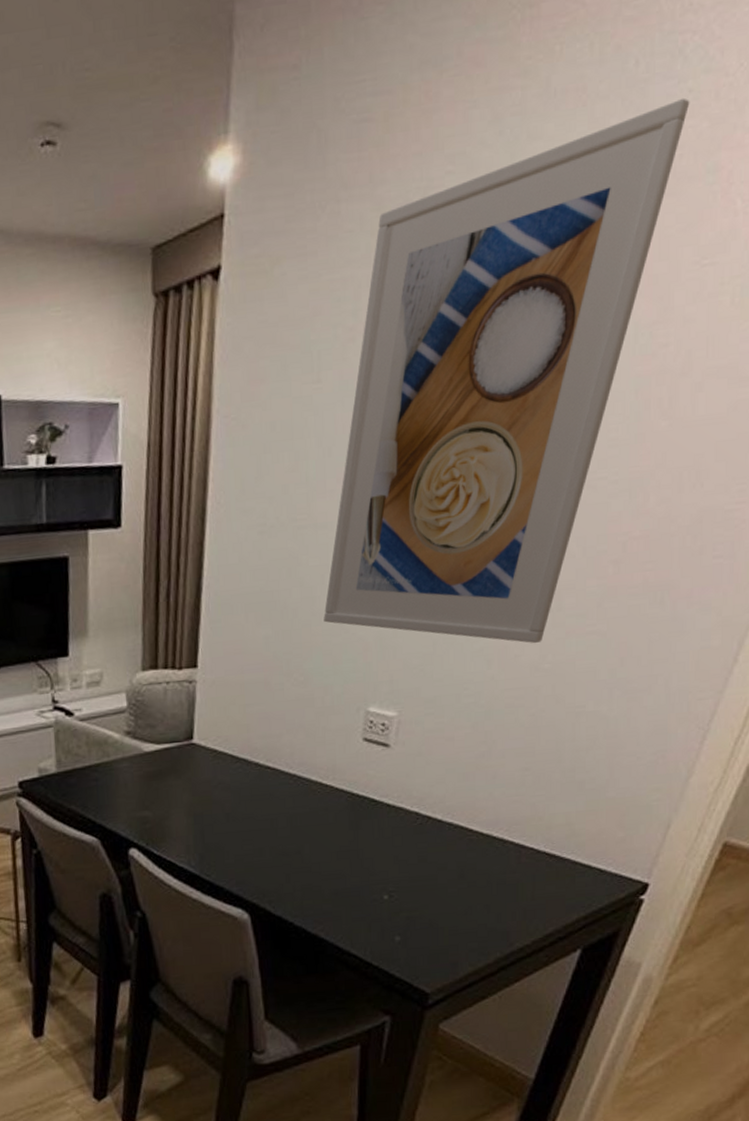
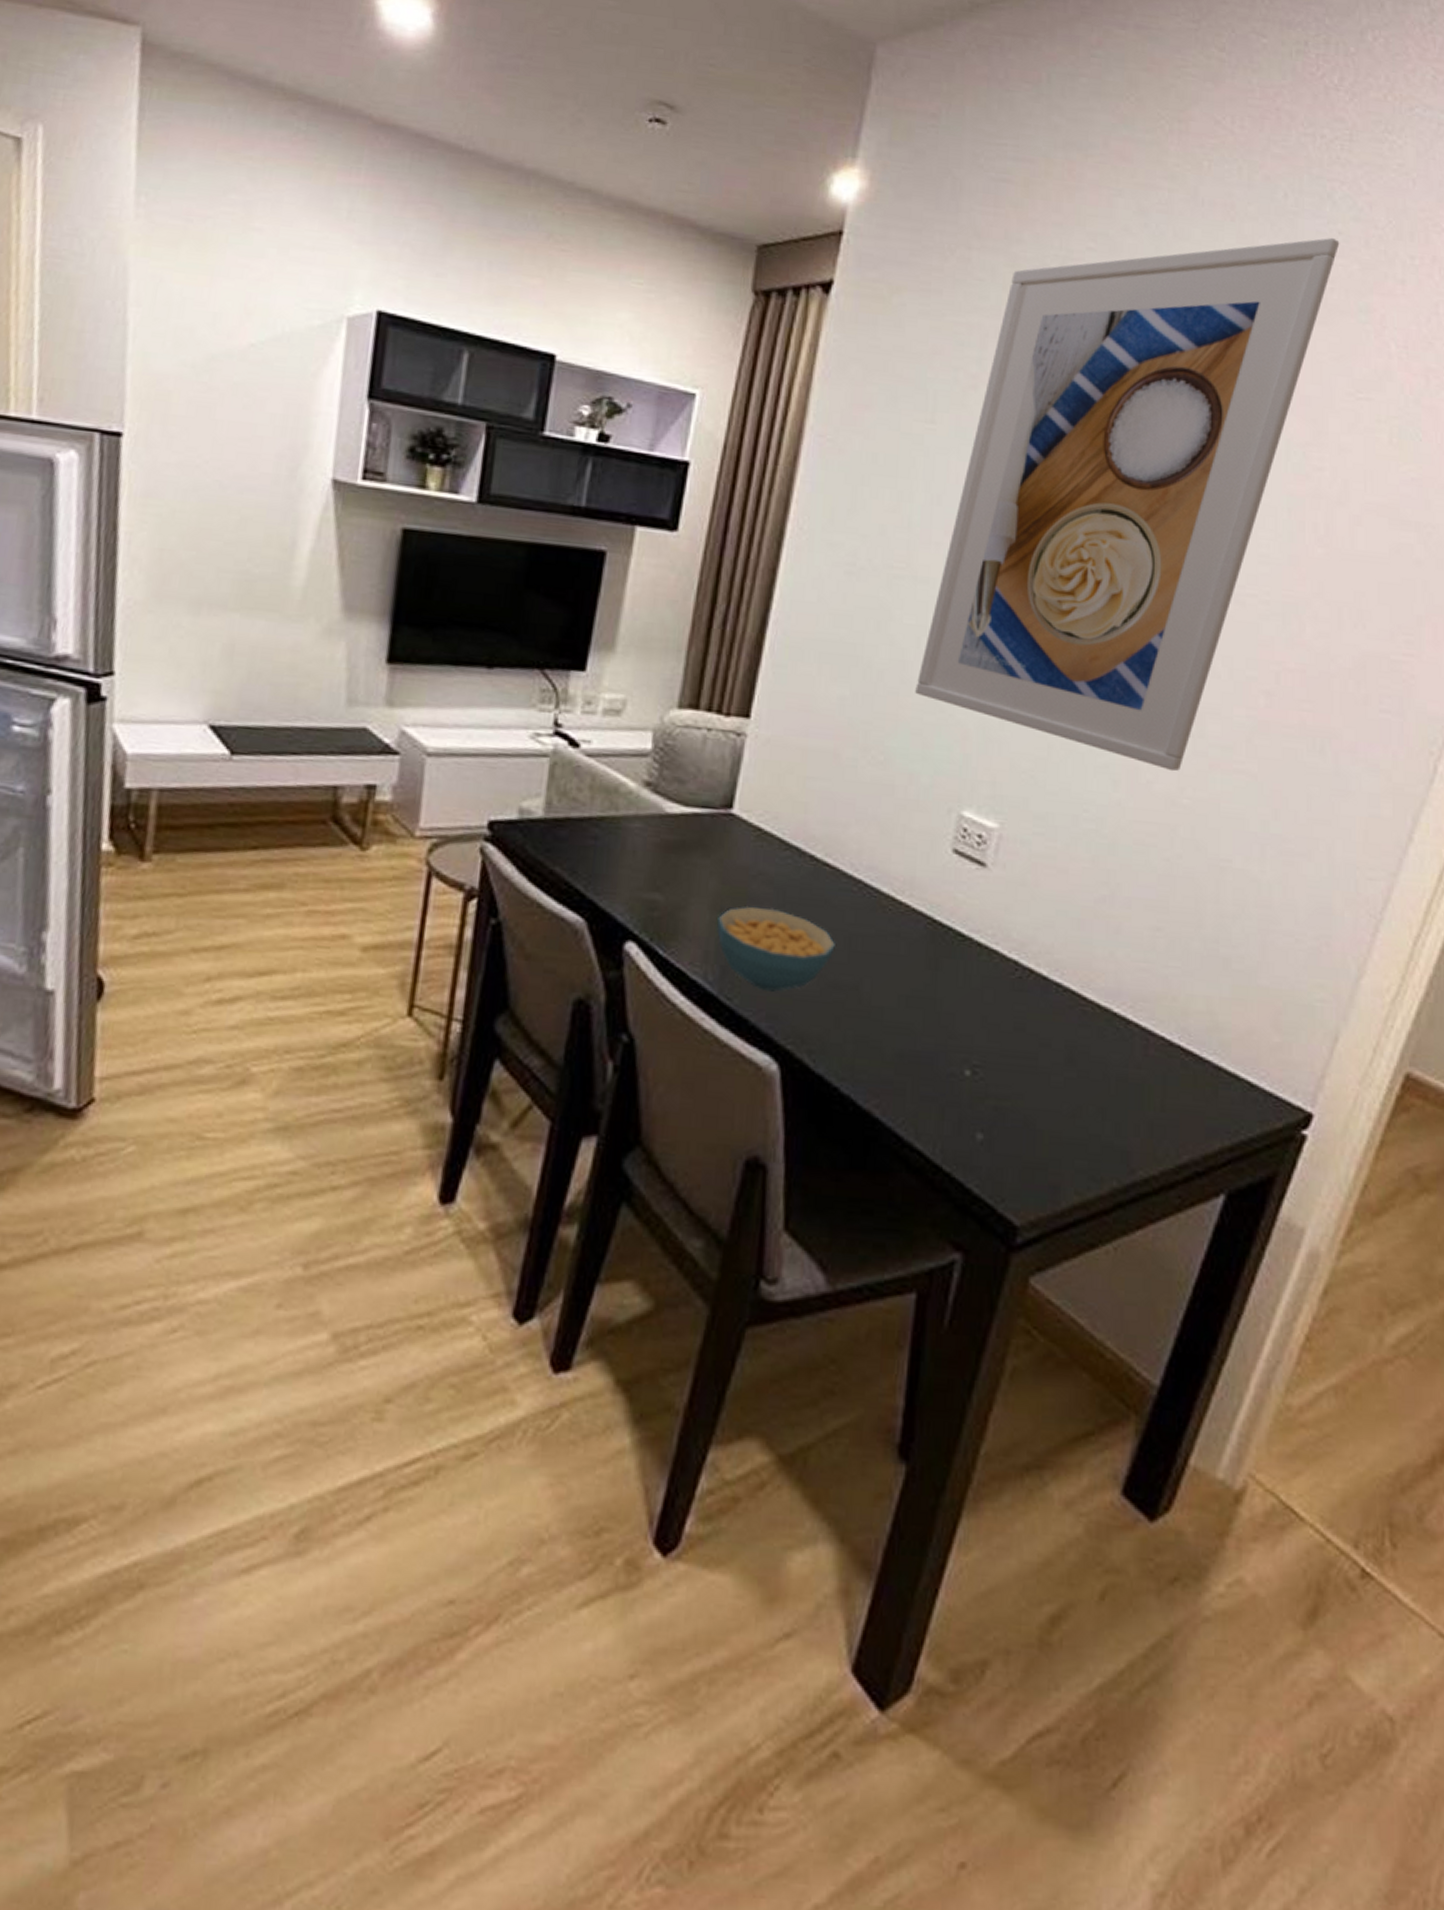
cereal bowl: none [193,806,281,866] -> present [717,905,835,992]

